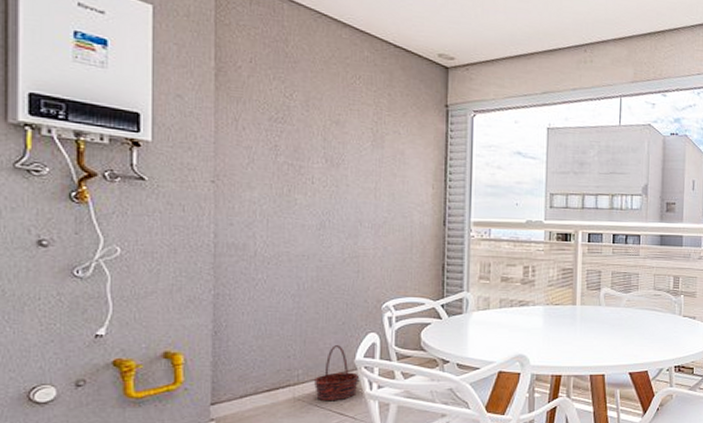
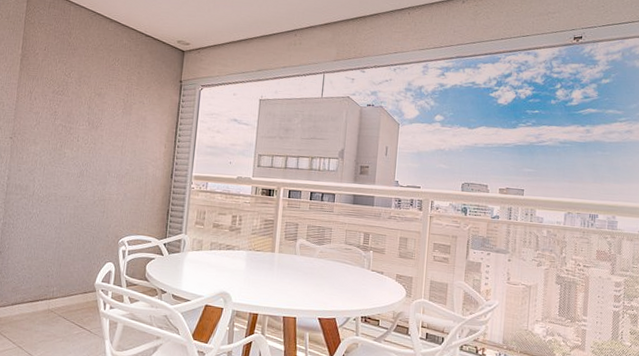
basket: present [313,345,360,400] -> none [63,270,98,315]

